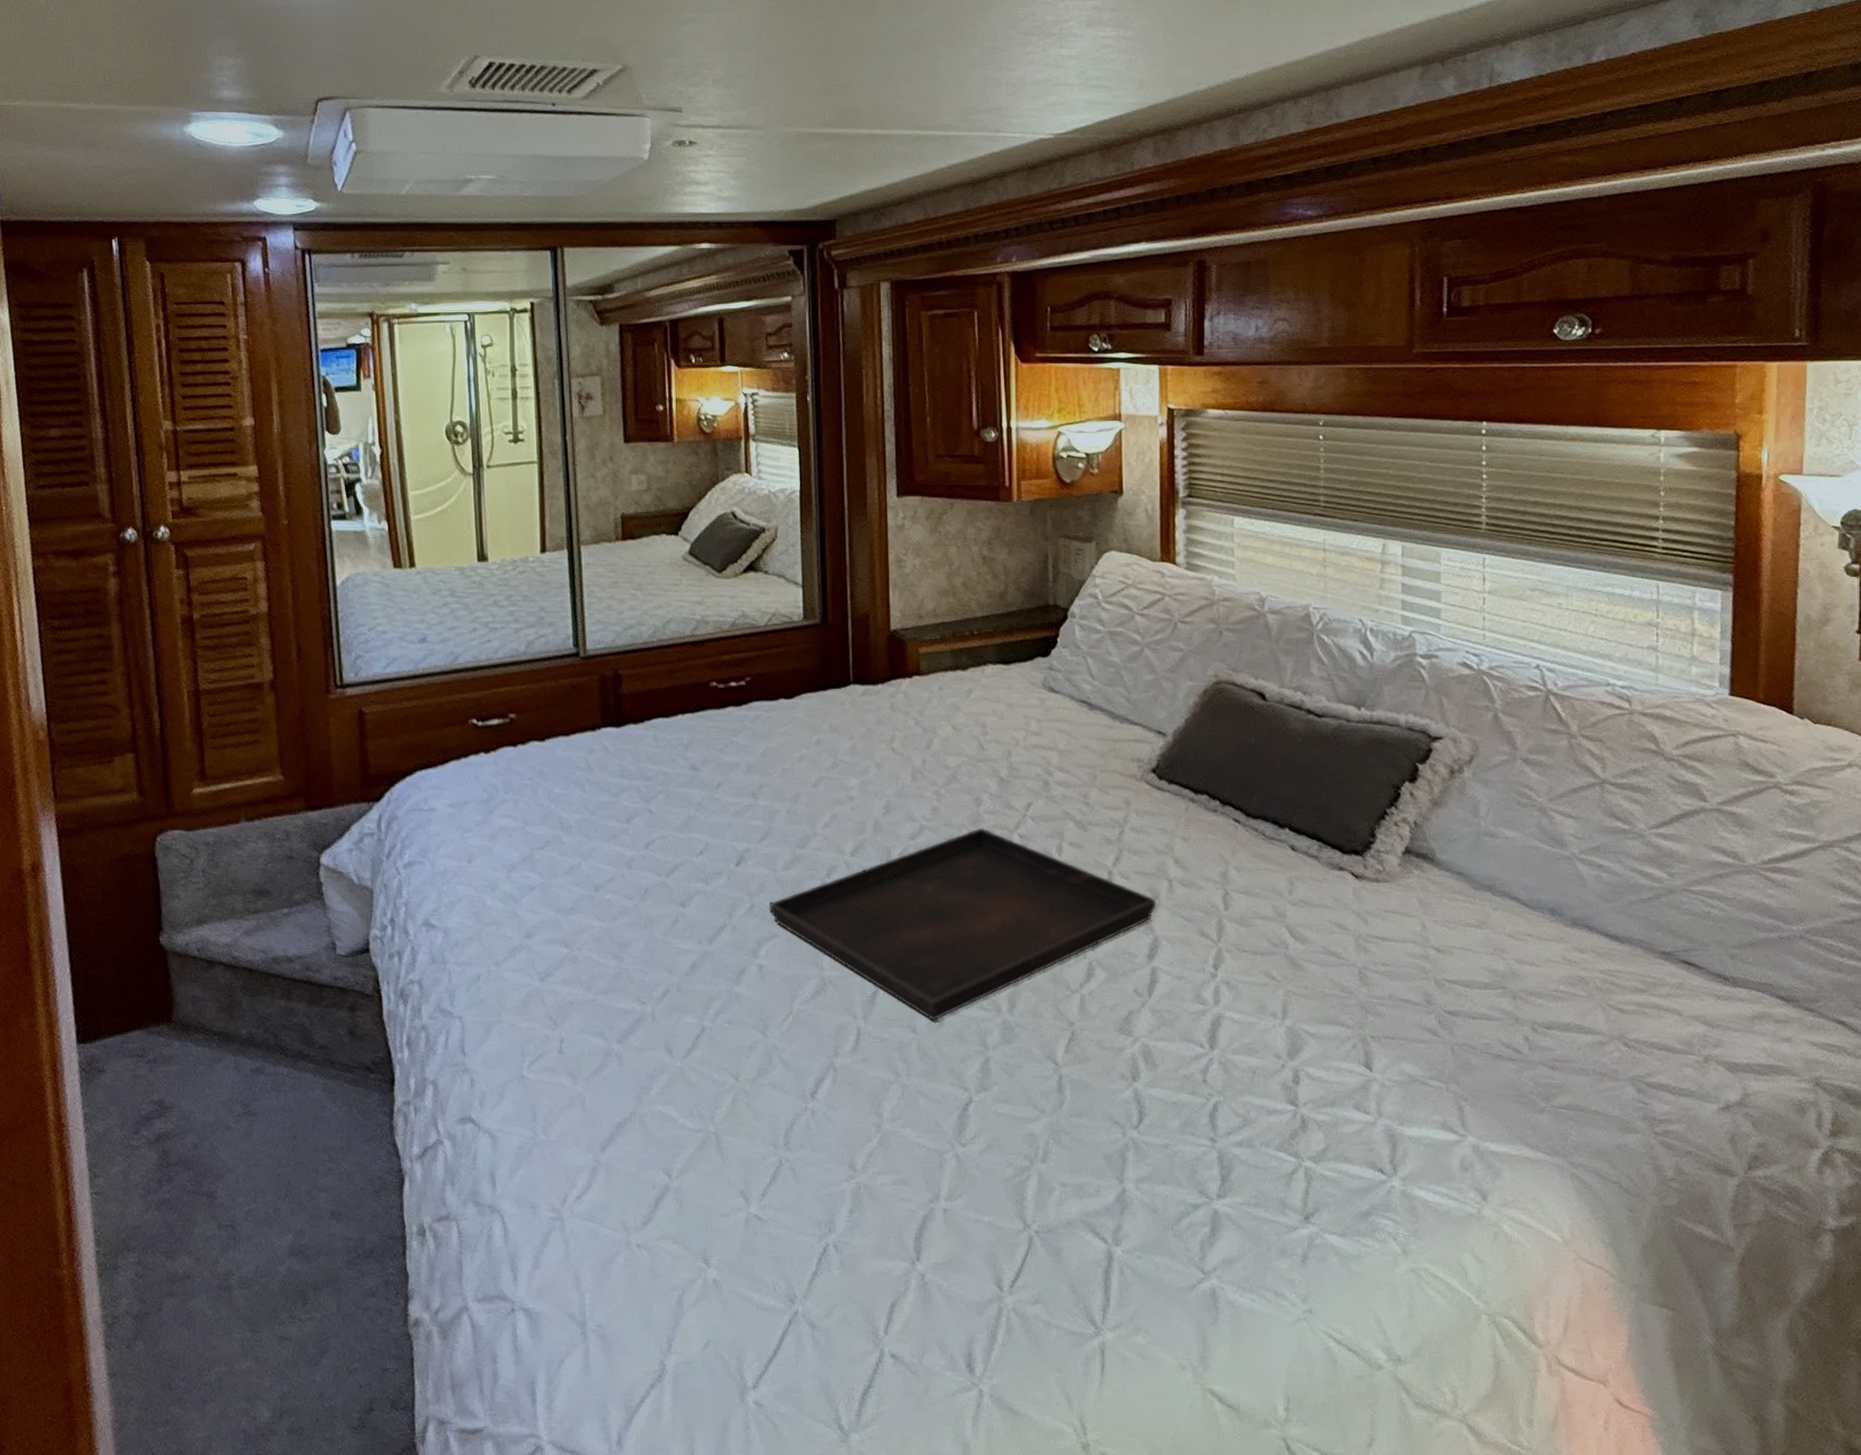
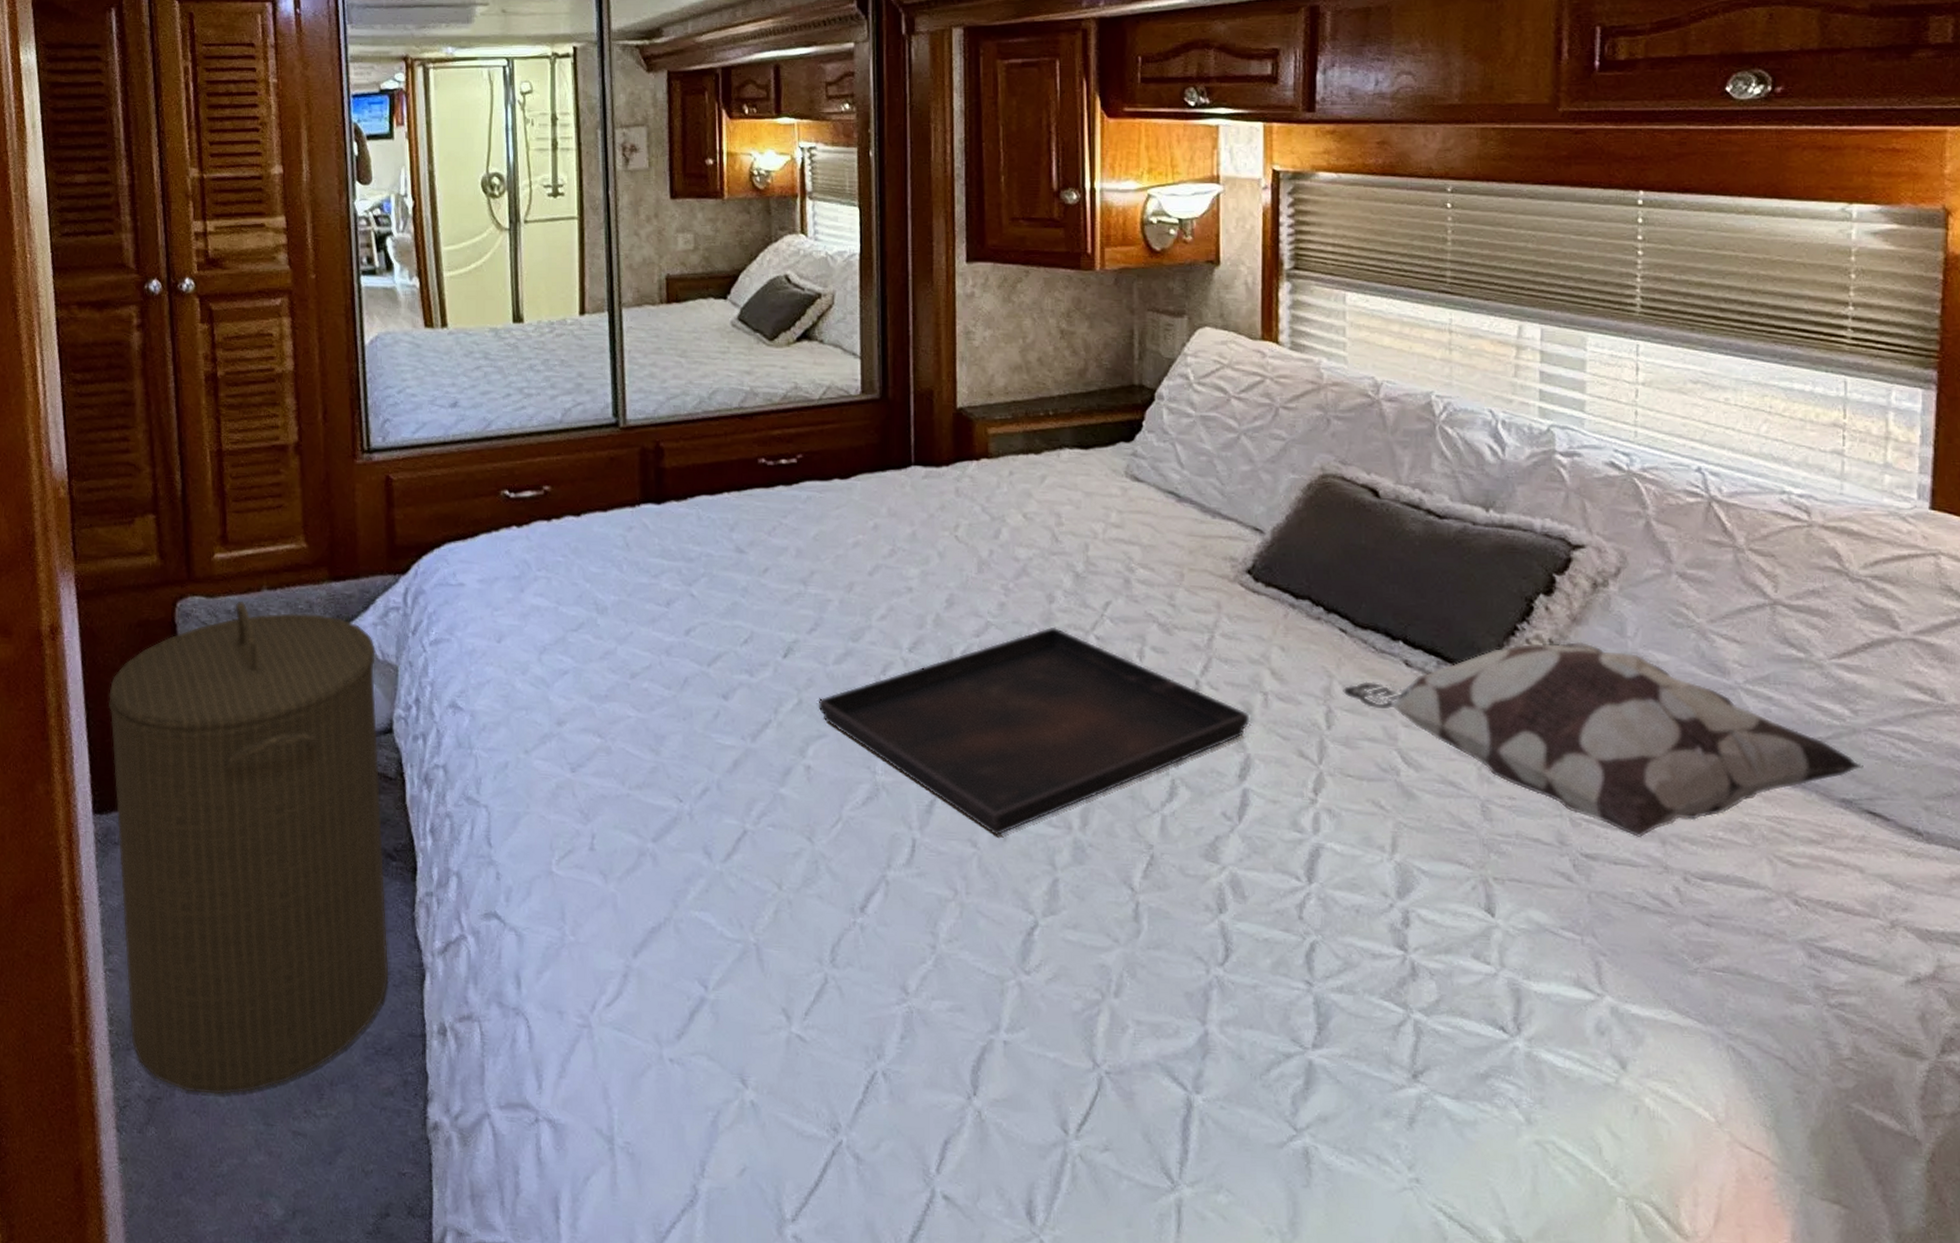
laundry hamper: none [90,833,369,1306] -> present [108,601,389,1095]
decorative pillow: none [1237,822,1679,995] -> present [1343,641,1863,839]

